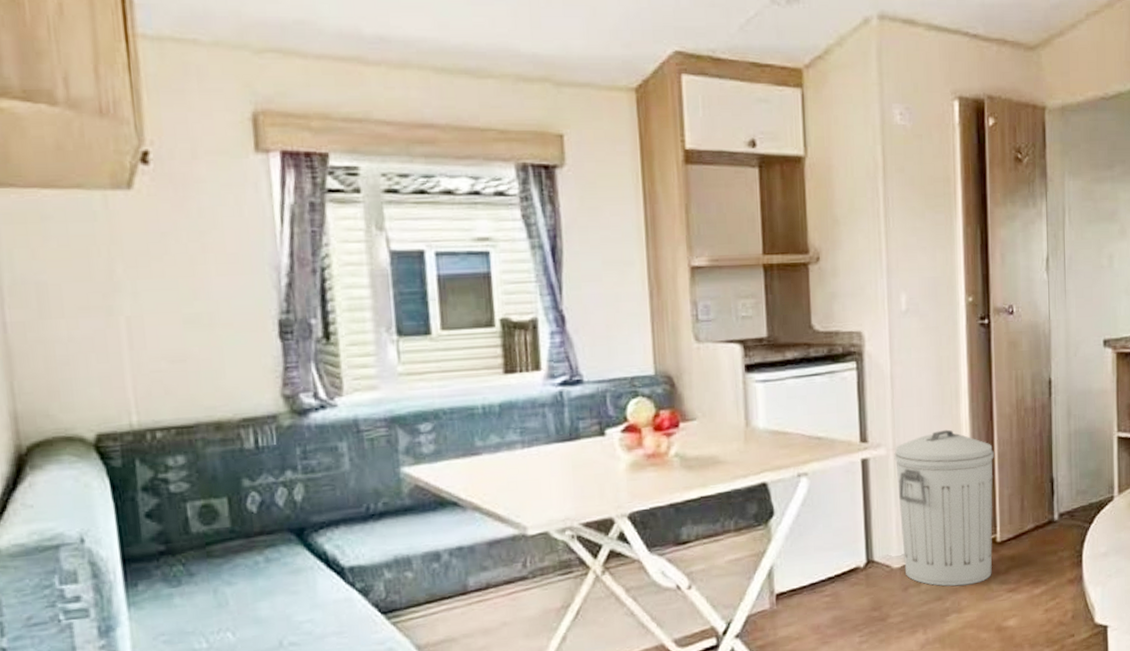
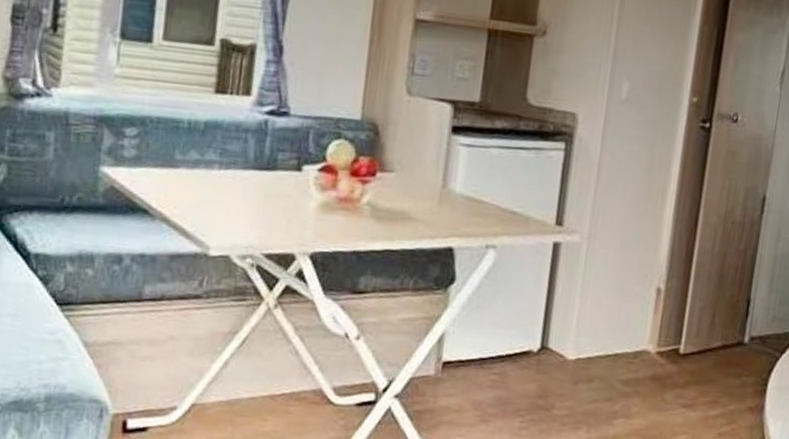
trash can: present [894,429,994,586] -> none [578,228,692,392]

